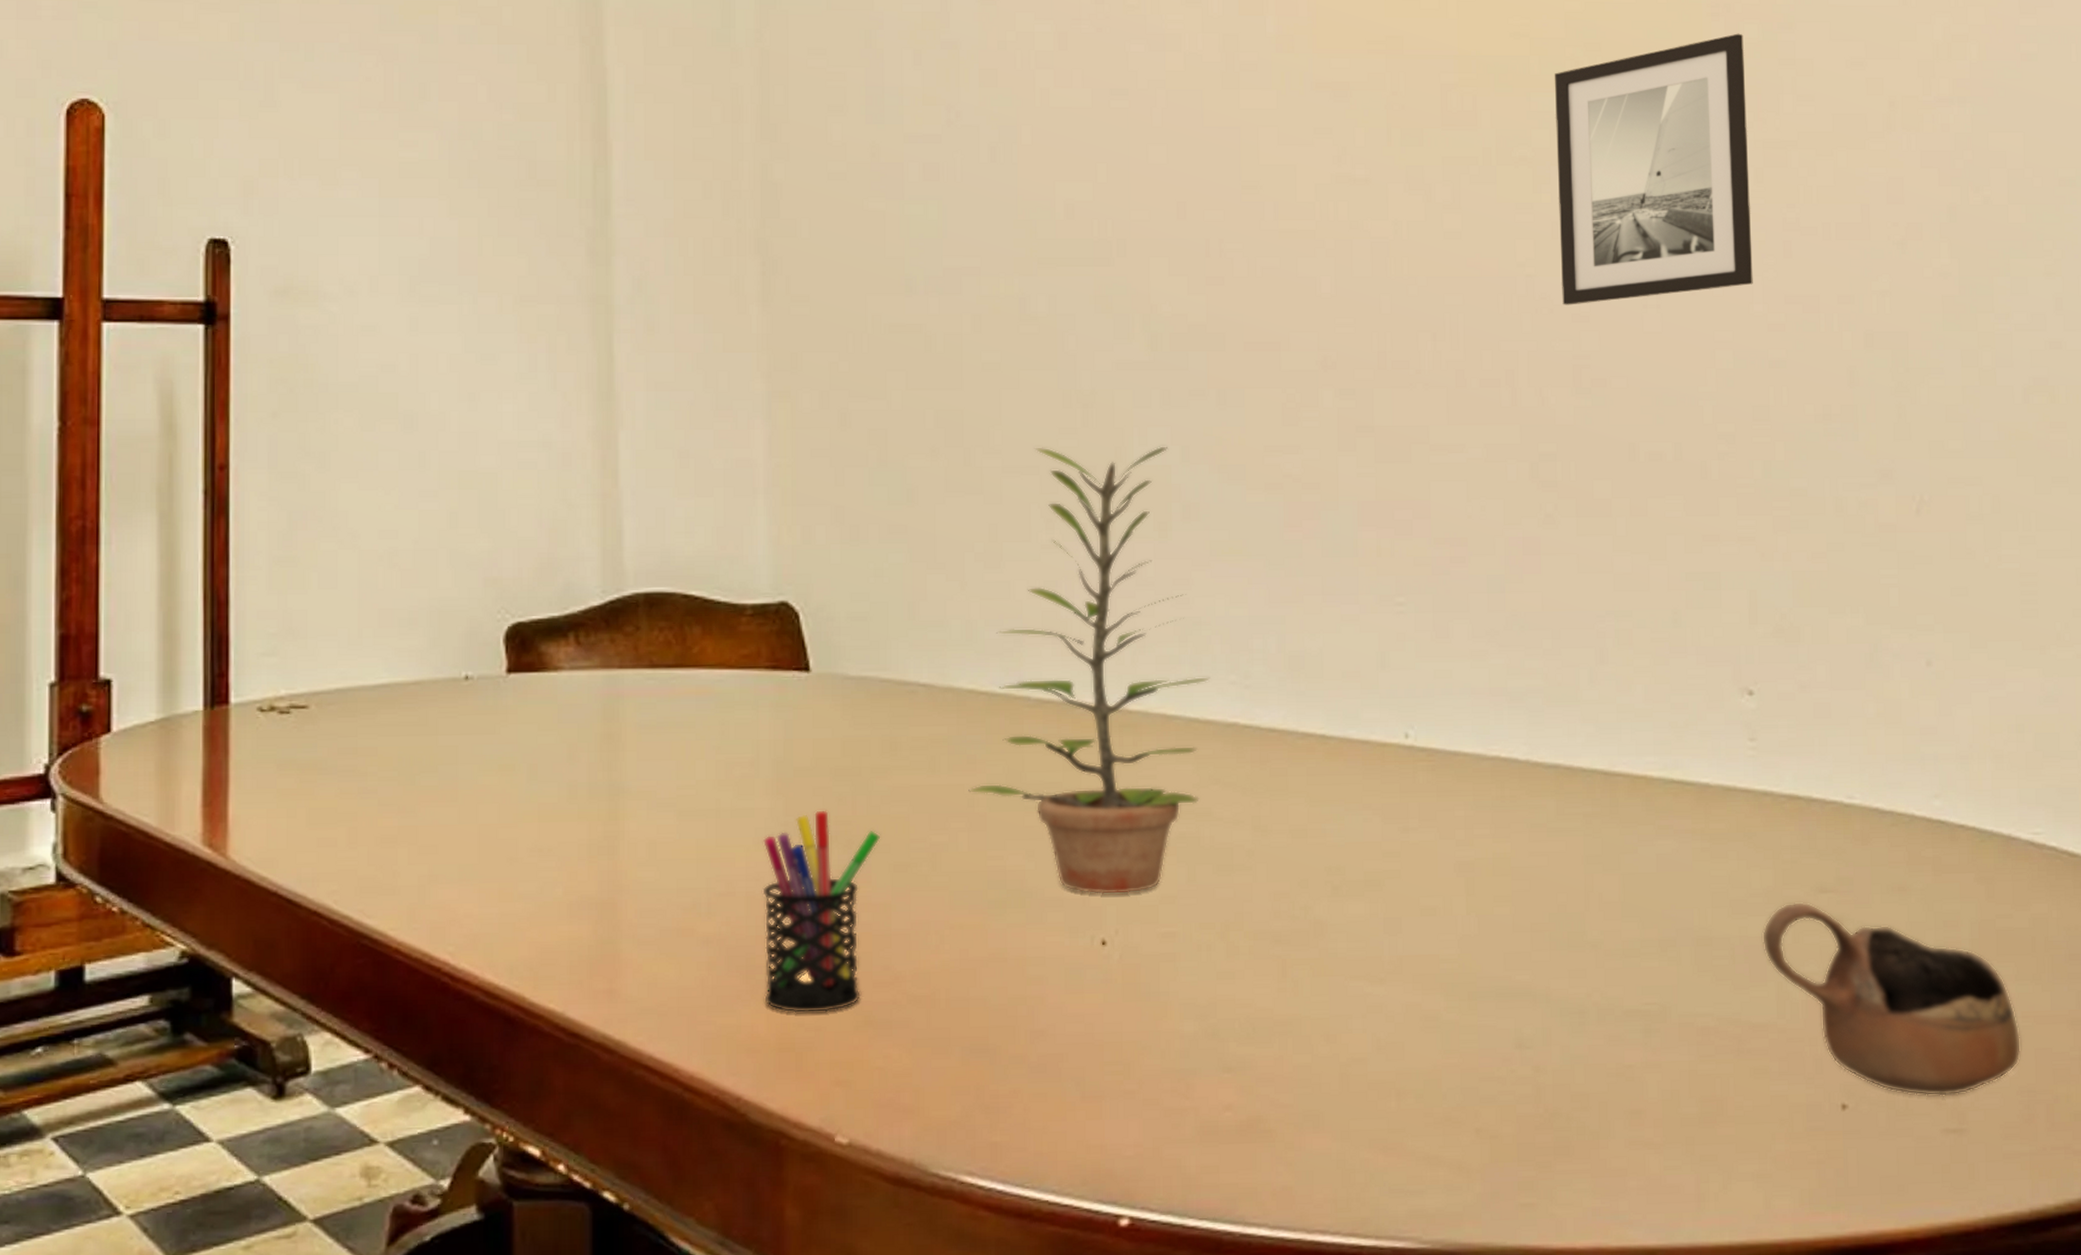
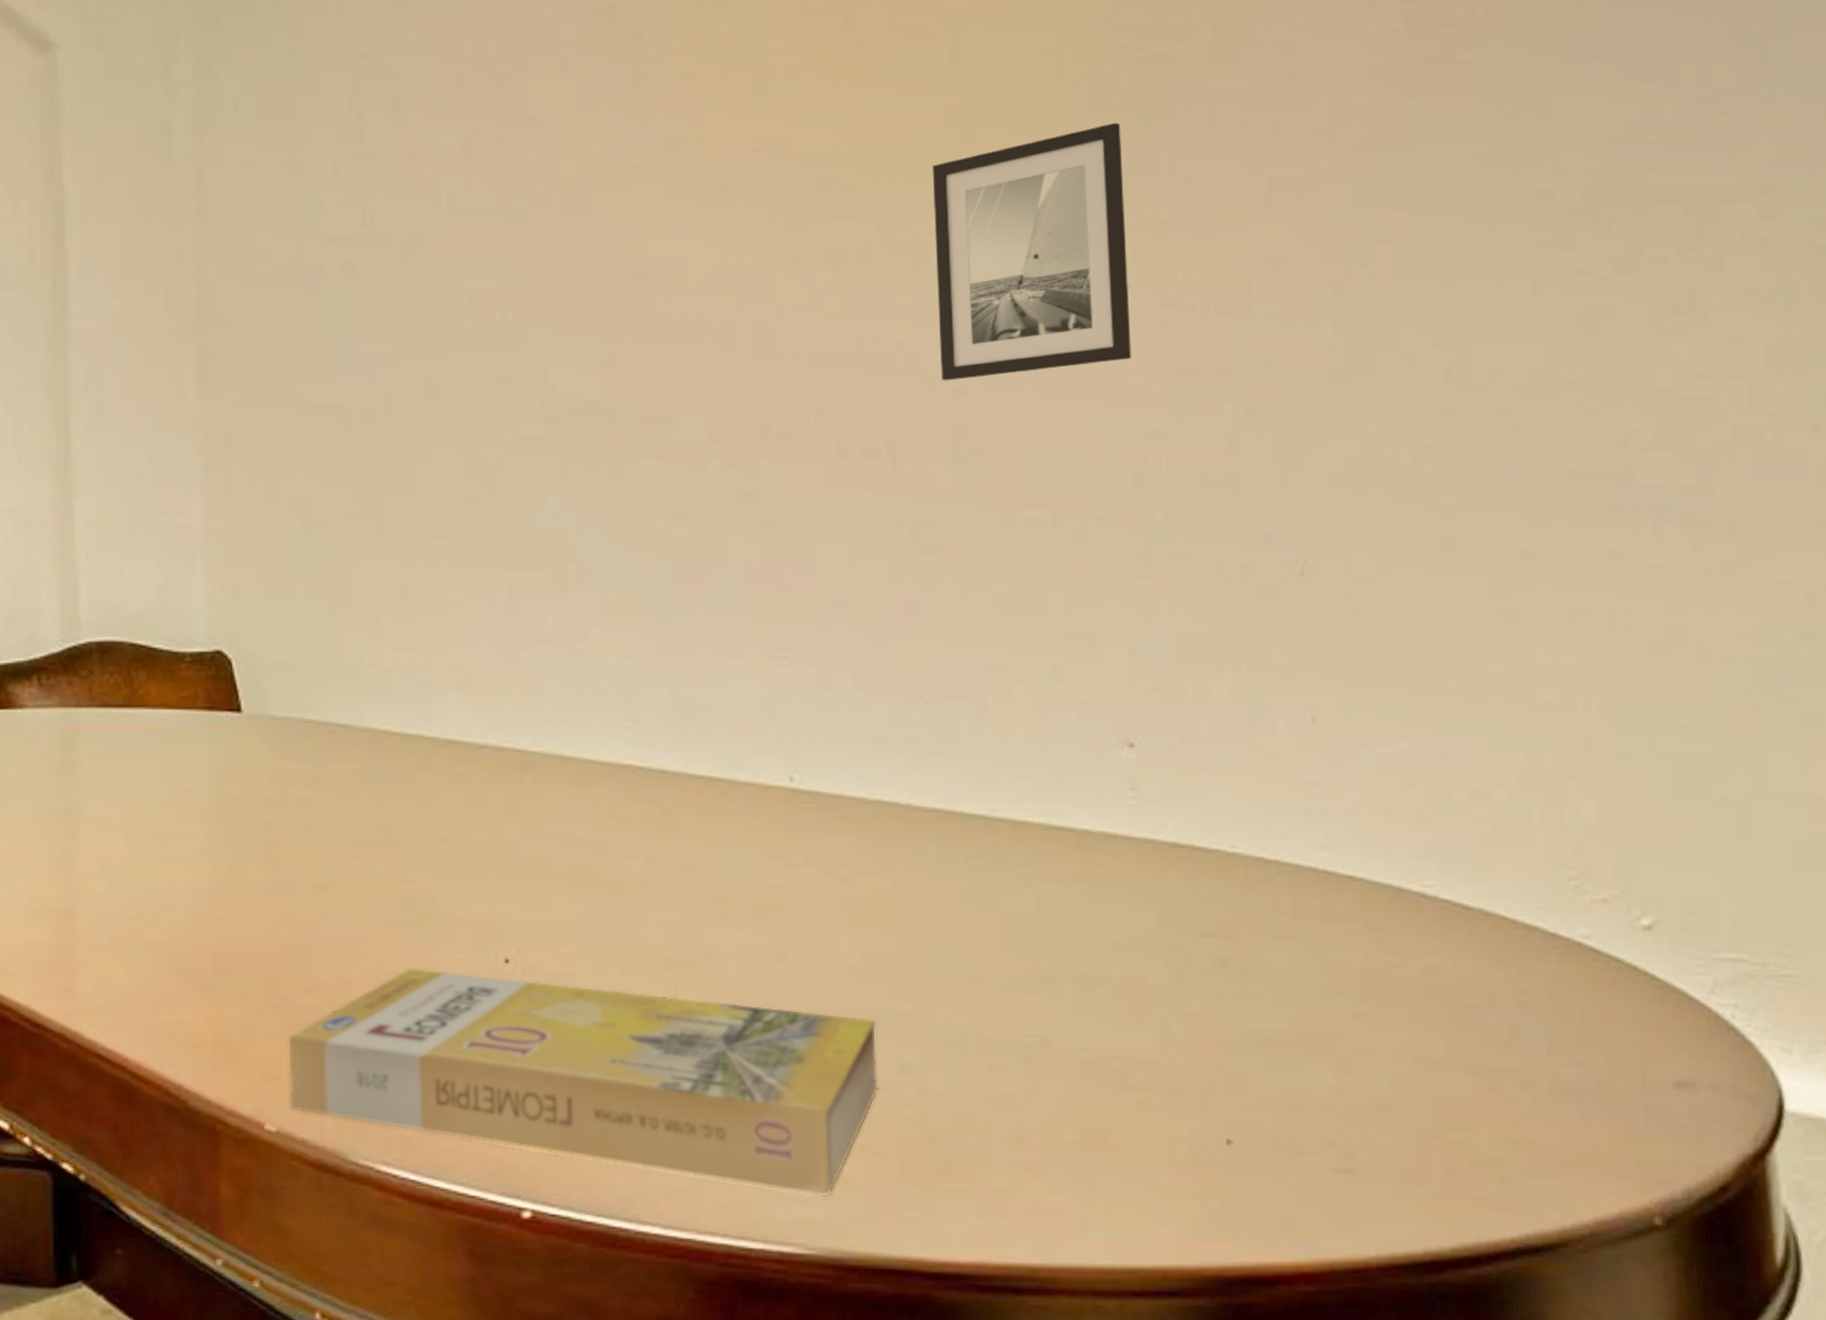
pen holder: present [762,809,881,1014] -> none [200,834,305,1015]
book: none [861,954,1496,1186] -> present [287,968,879,1197]
plant: present [968,446,1211,895] -> none [383,513,605,918]
cup: present [1761,901,2022,1097] -> none [1143,944,1414,1137]

